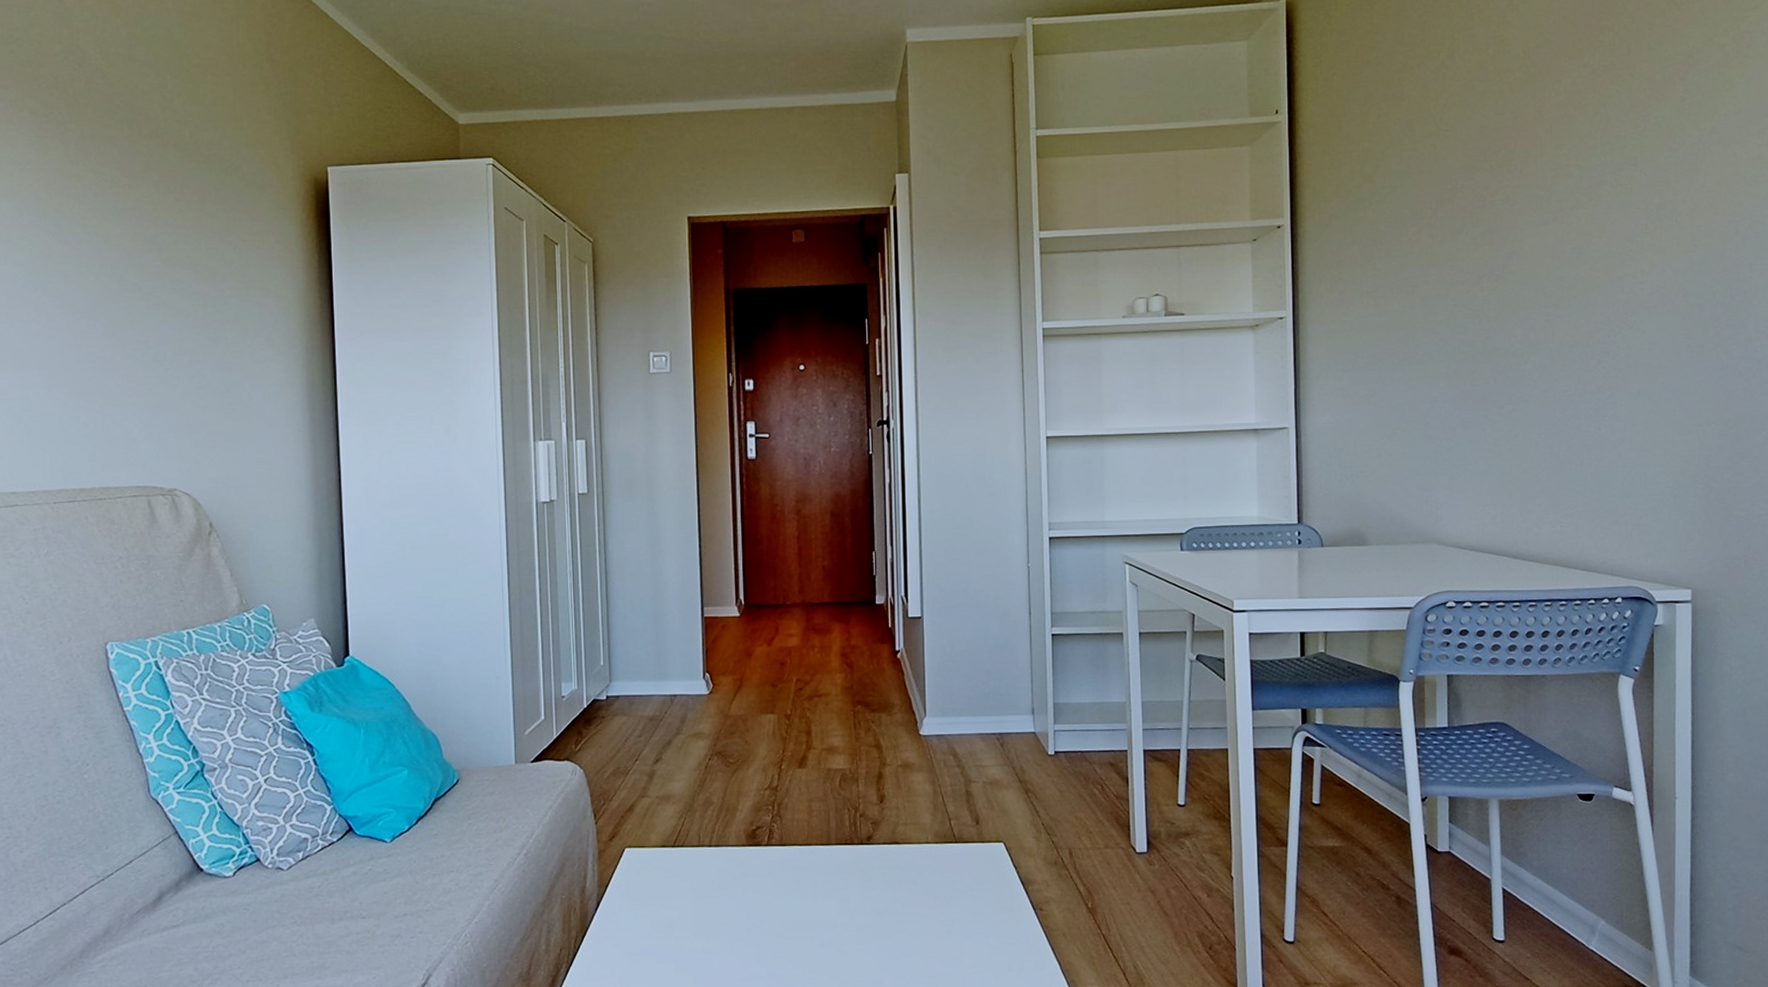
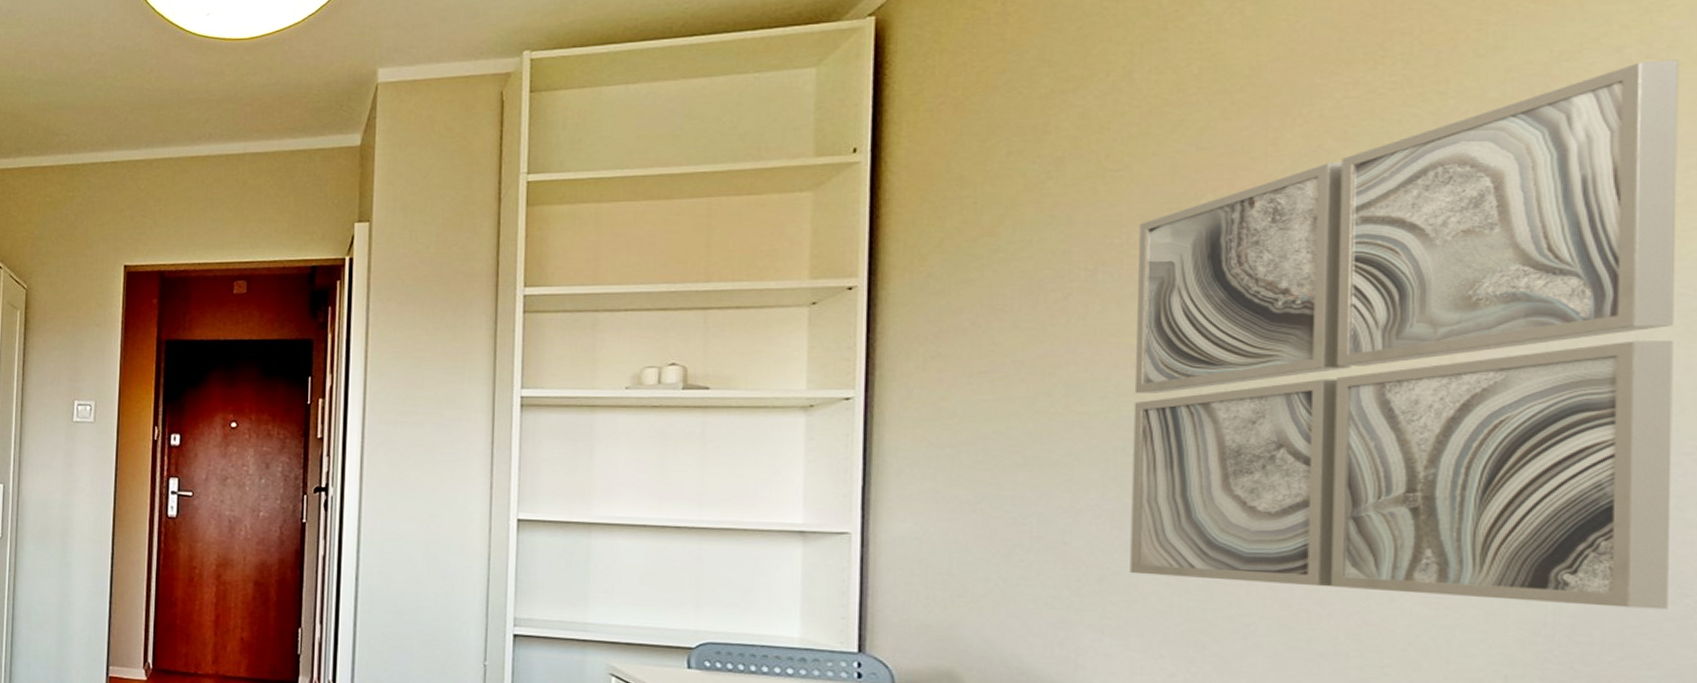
wall art: none [1463,55,1755,444] -> present [1130,59,1679,610]

